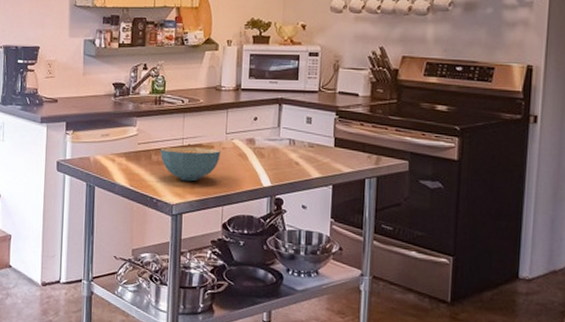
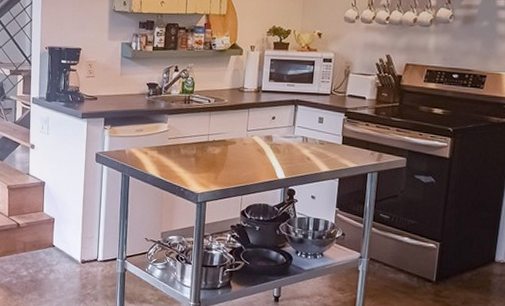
cereal bowl: present [160,146,221,182] -> none [188,142,242,173]

